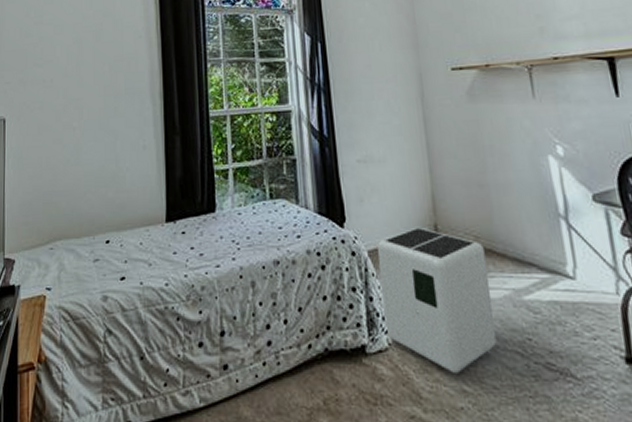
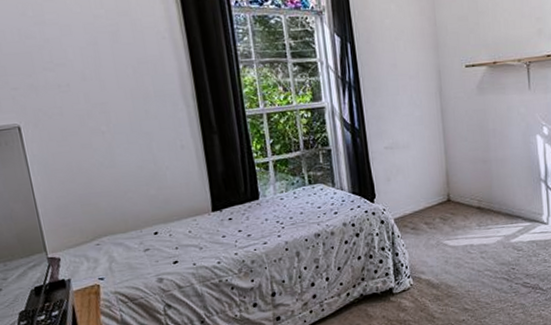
air purifier: present [376,227,498,373] -> none [401,196,491,298]

